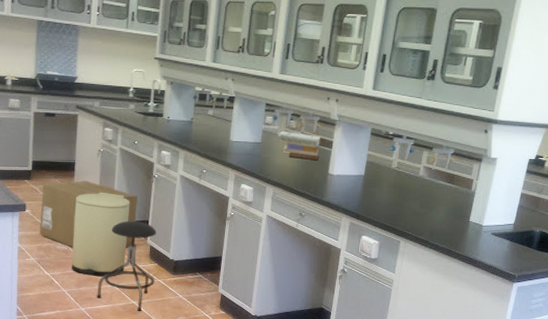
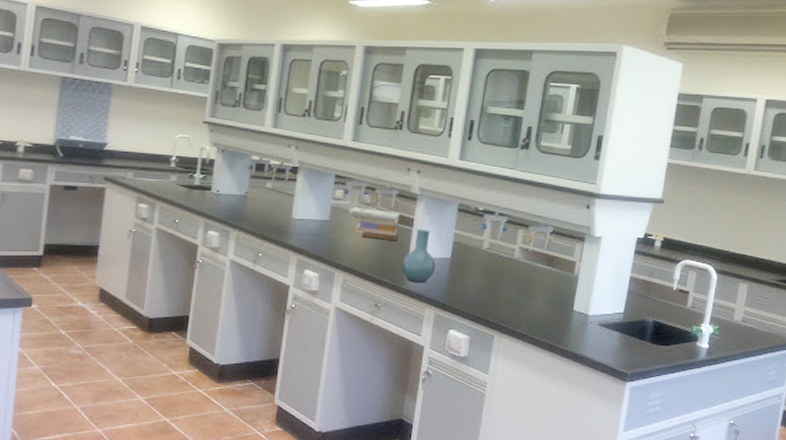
box: present [39,181,138,248] -> none [47,268,177,351]
pedal bin: present [71,192,130,277] -> none [88,281,166,388]
stool: present [97,221,156,311] -> none [119,317,198,431]
flask: none [322,150,352,196] -> present [401,229,436,283]

